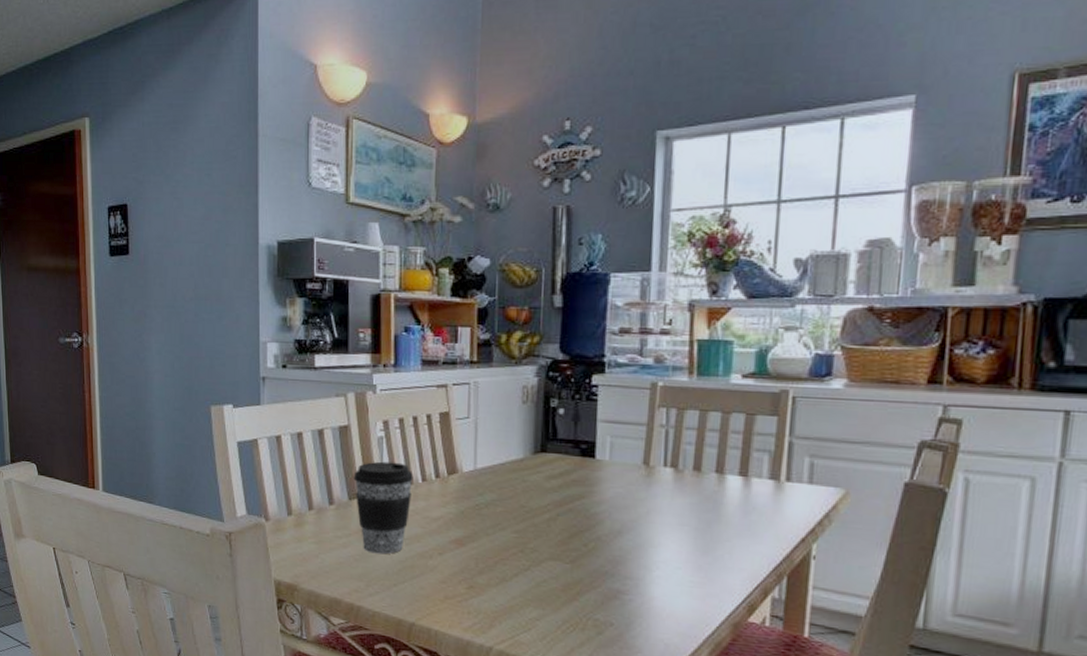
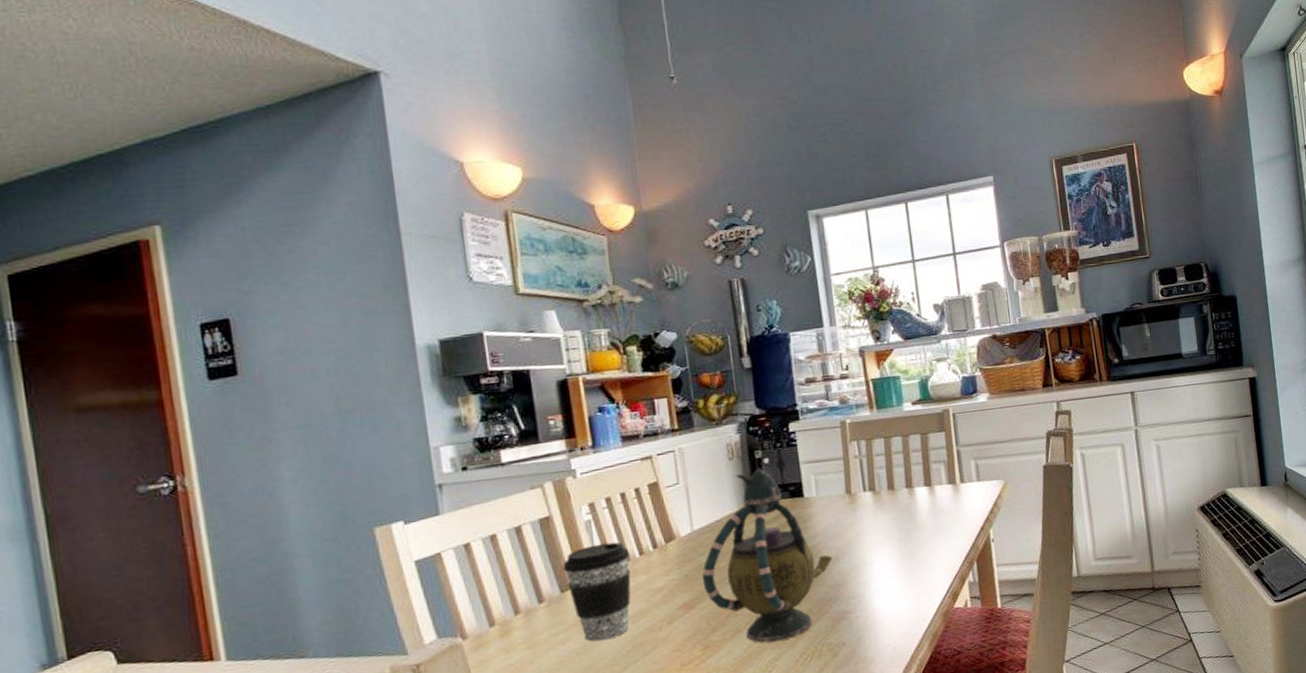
teapot: none [477,417,616,603] -> present [702,468,833,644]

